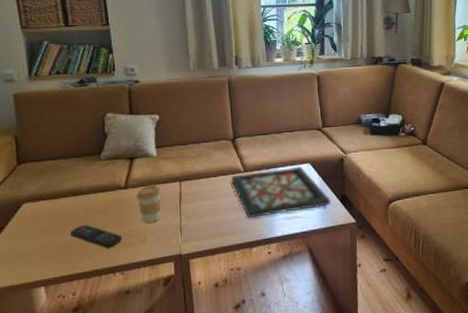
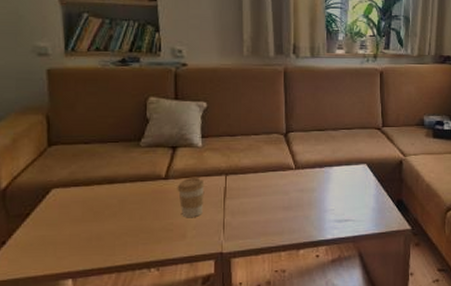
remote control: present [70,224,122,248] -> none [103,215,159,242]
decorative tray: present [231,166,331,218] -> none [281,166,386,218]

